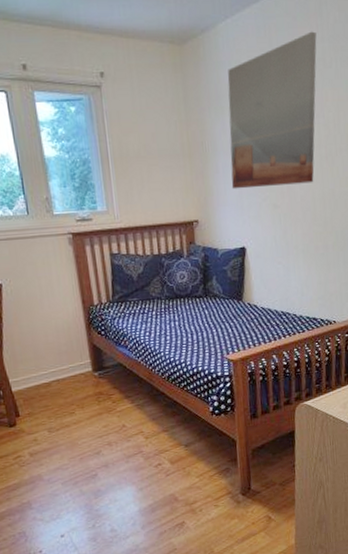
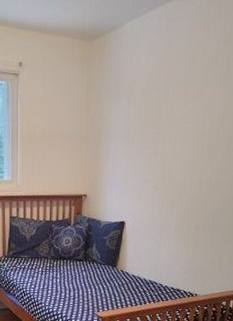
wall art: present [227,31,317,189] -> none [119,33,213,171]

